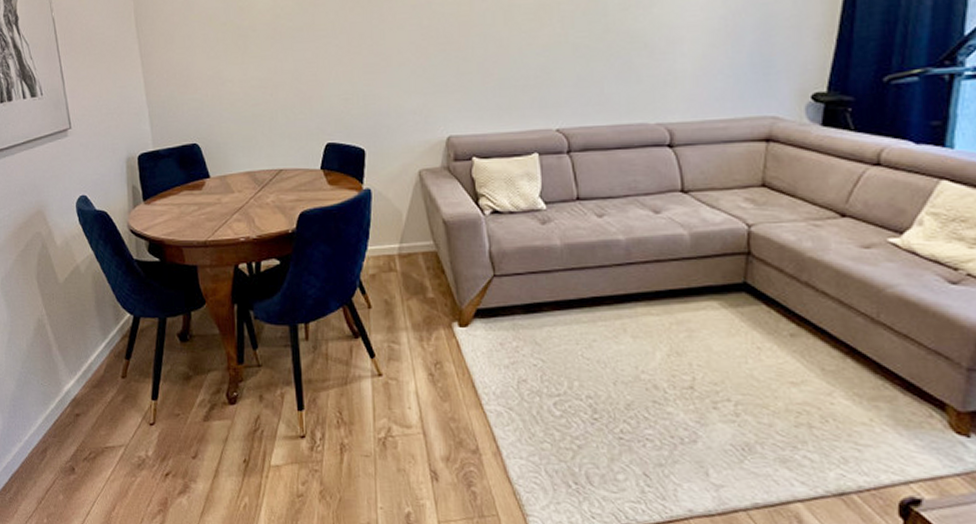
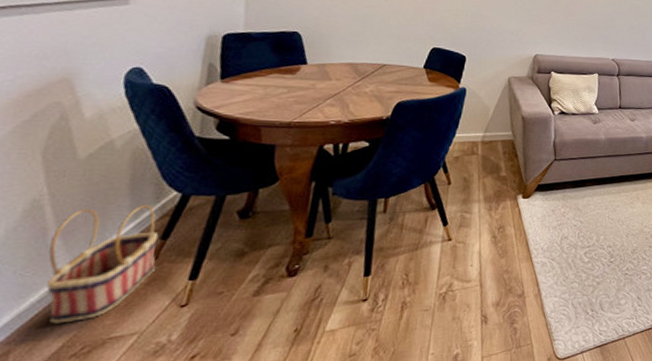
basket: none [55,326,126,430] -> present [46,205,159,324]

